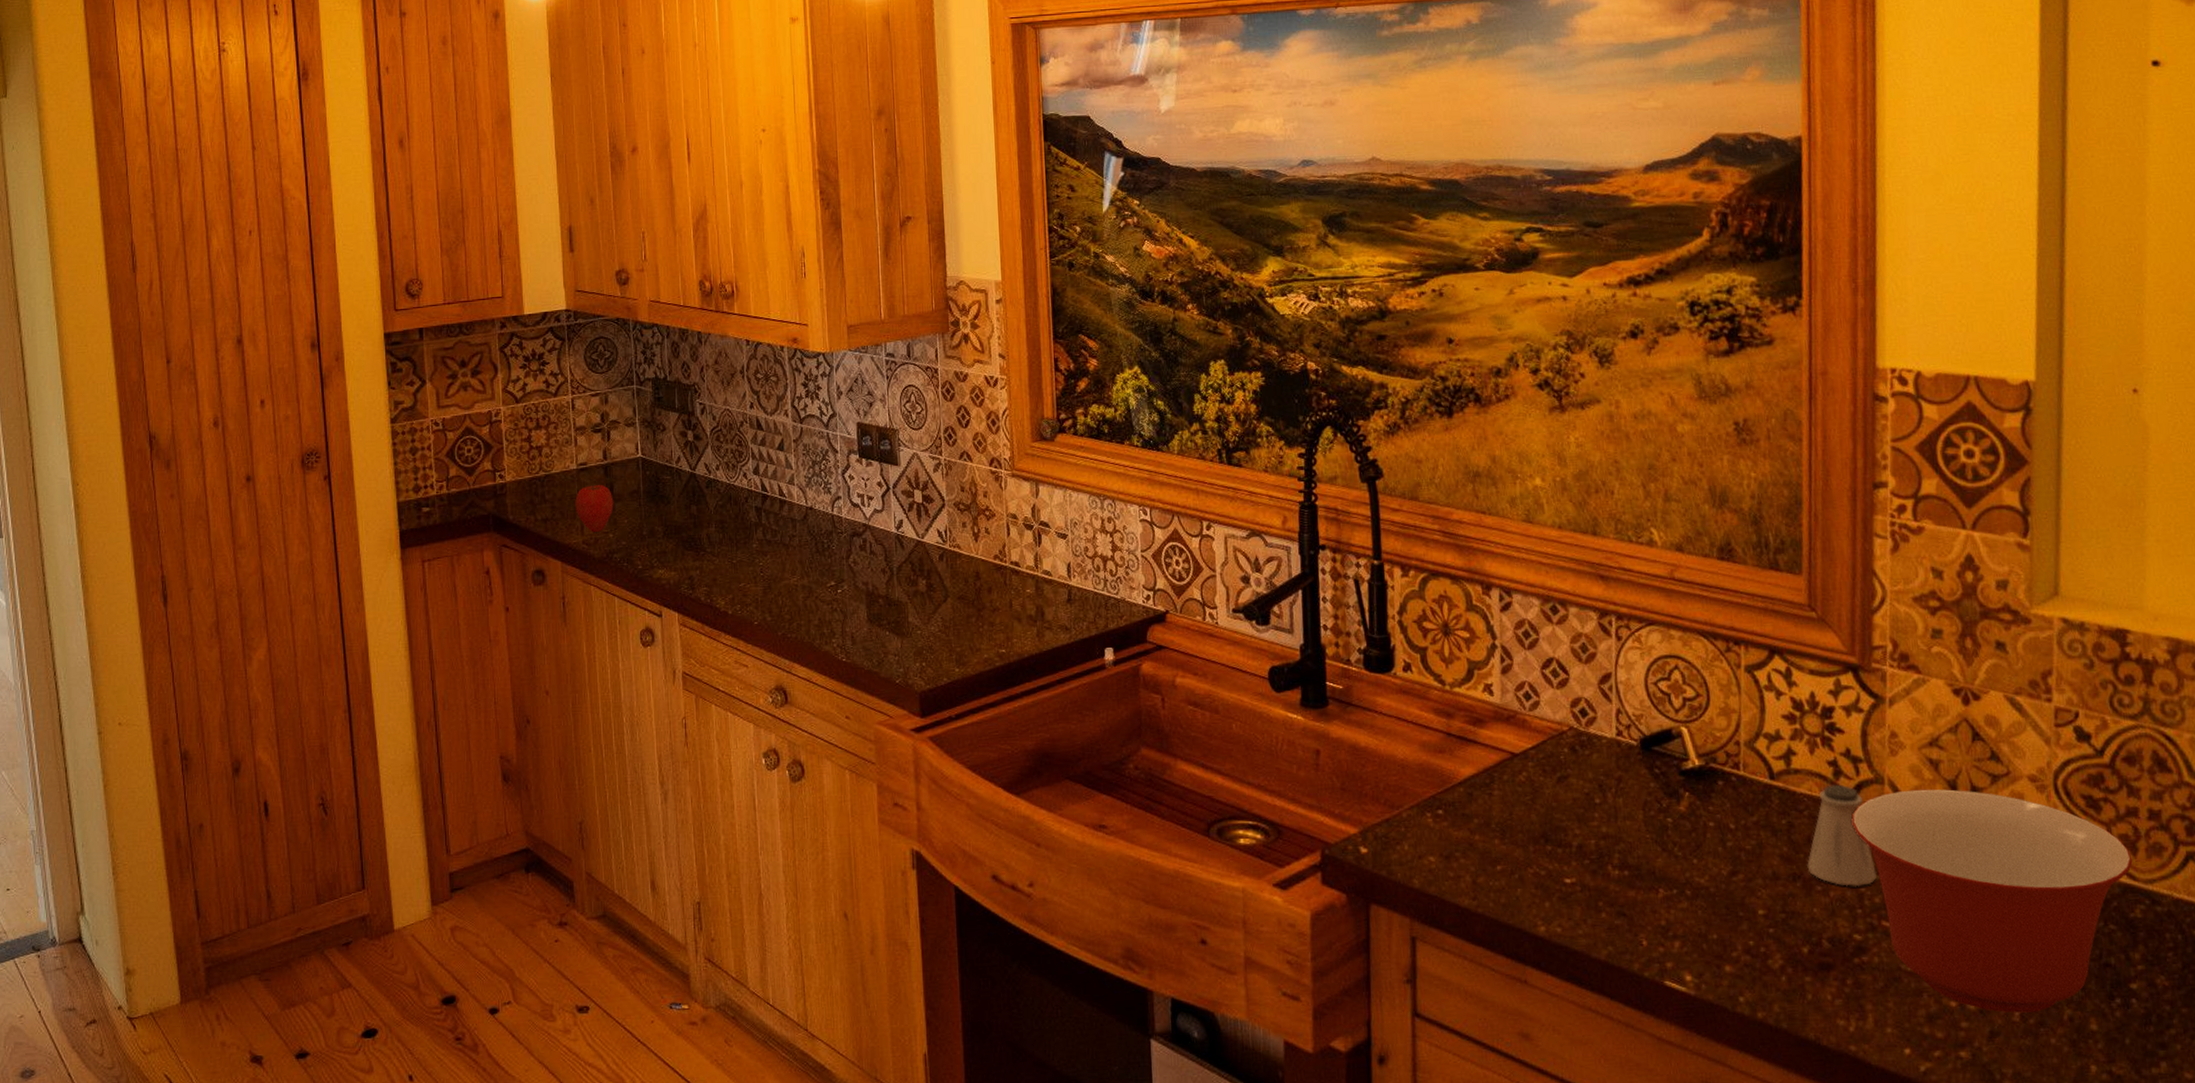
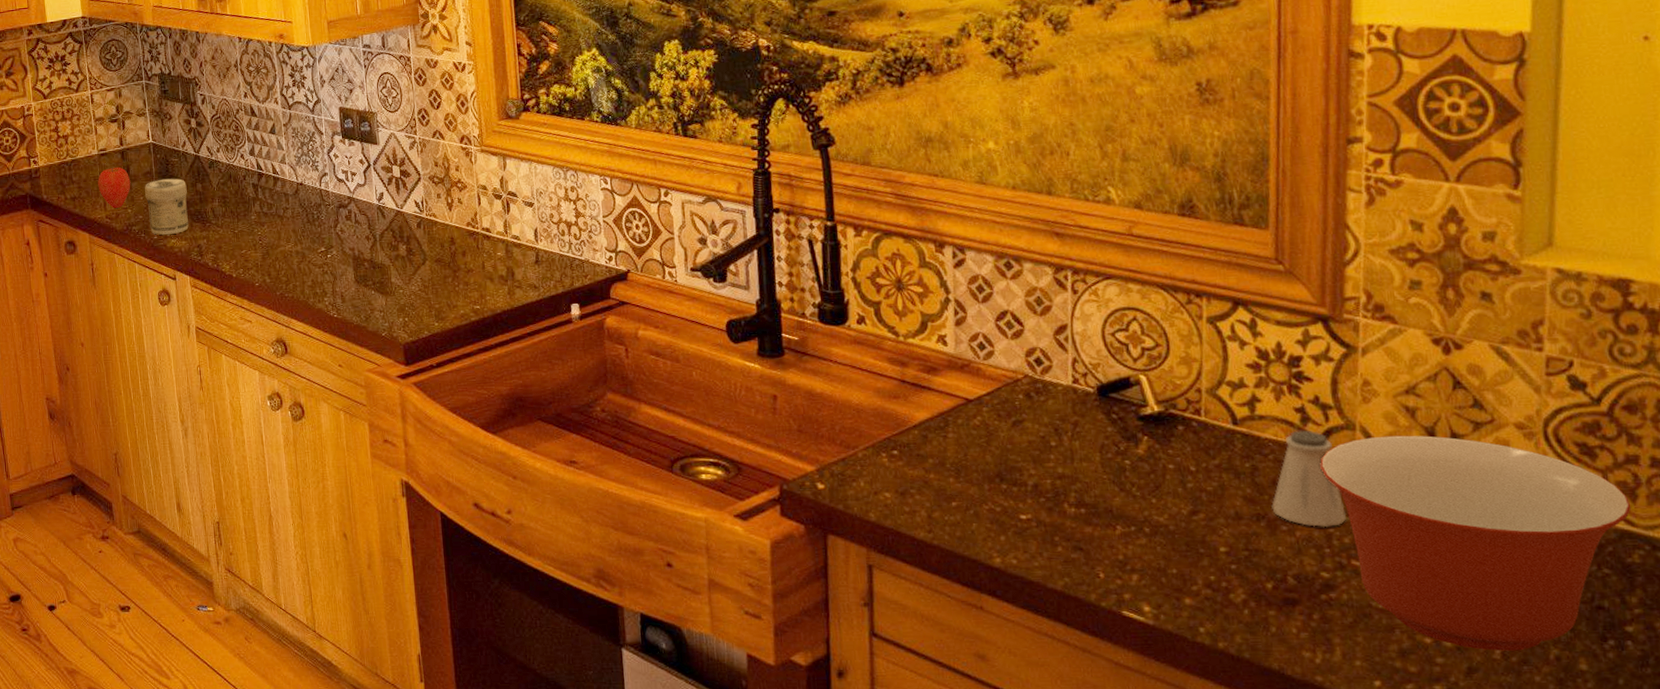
jar: none [629,498,679,565] -> present [144,178,189,236]

